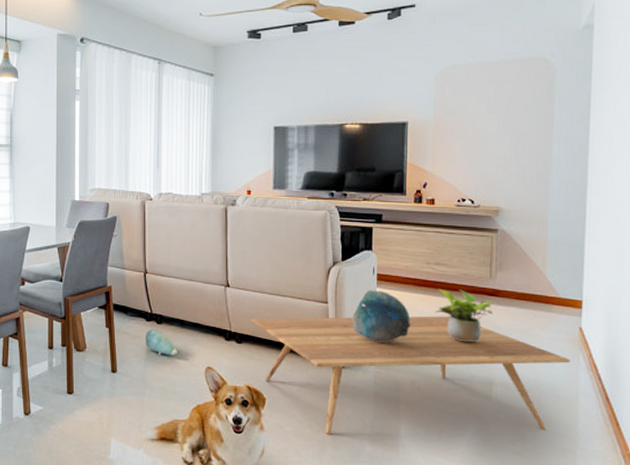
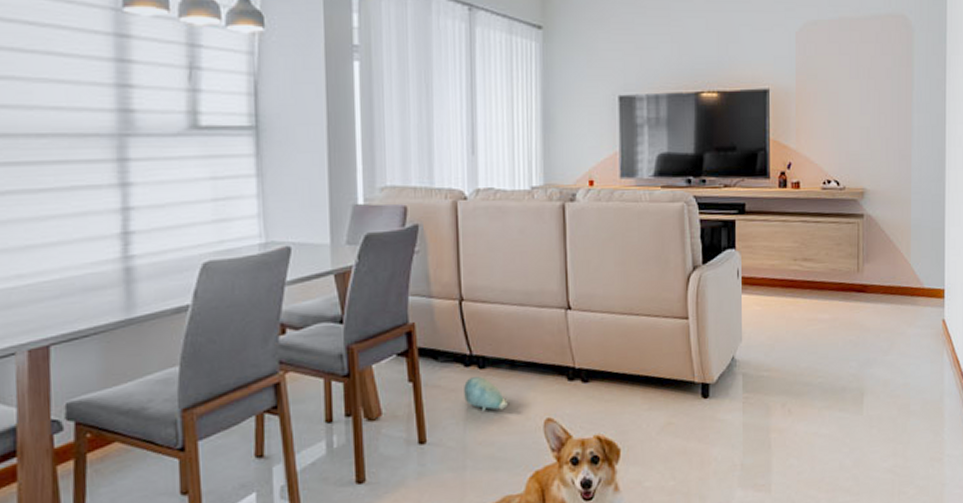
coffee table: present [251,316,570,435] -> none [599,321,935,485]
decorative bowl: present [352,290,411,343] -> none [717,297,779,362]
potted plant: present [436,289,494,343] -> none [804,288,862,350]

